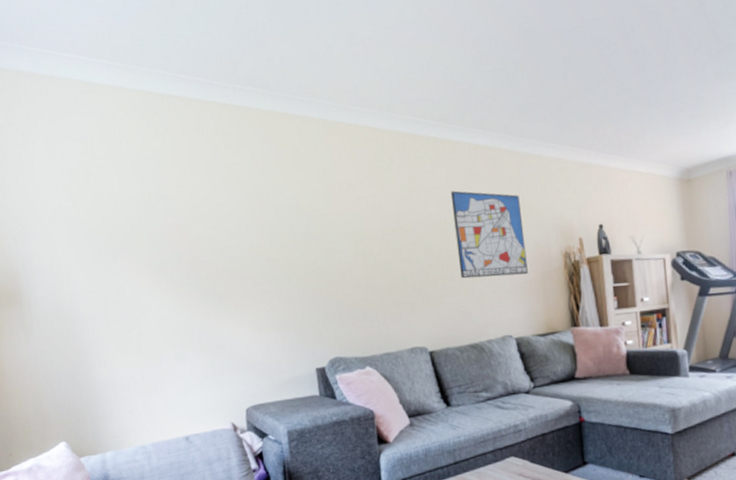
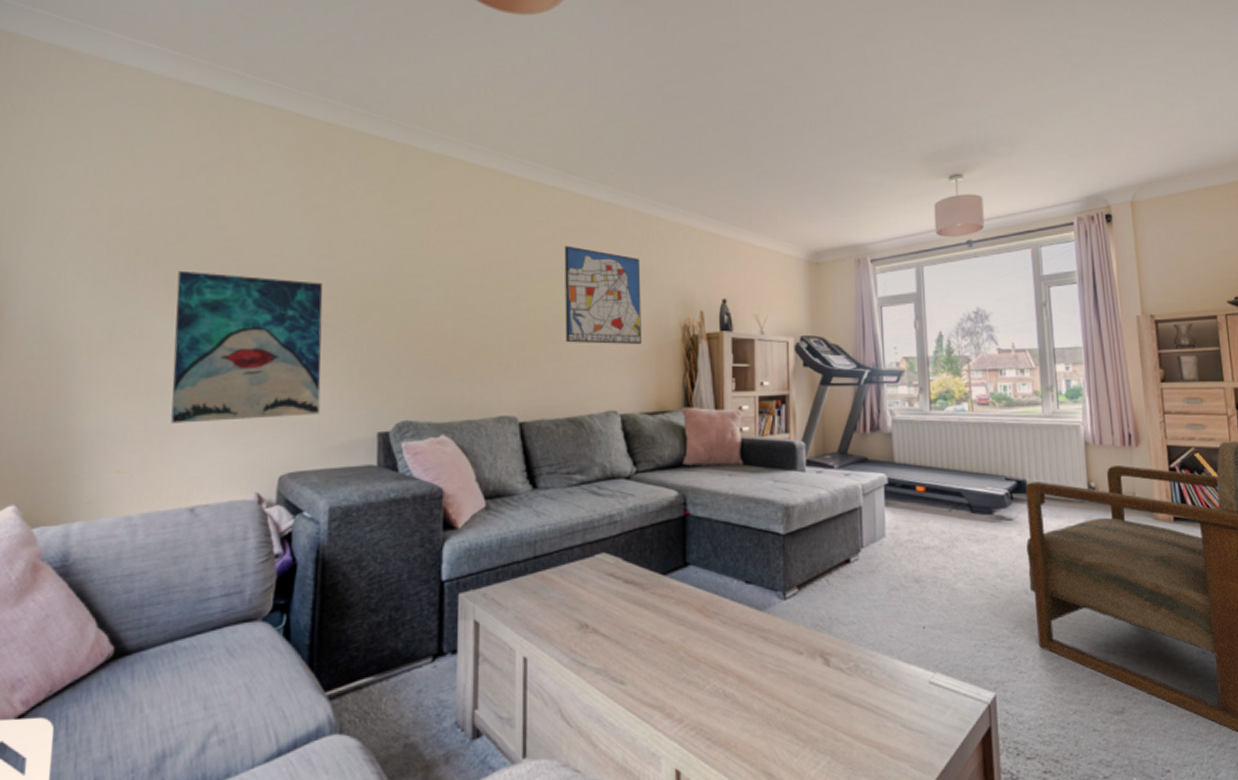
wall art: none [144,247,269,373] -> present [171,270,323,424]

